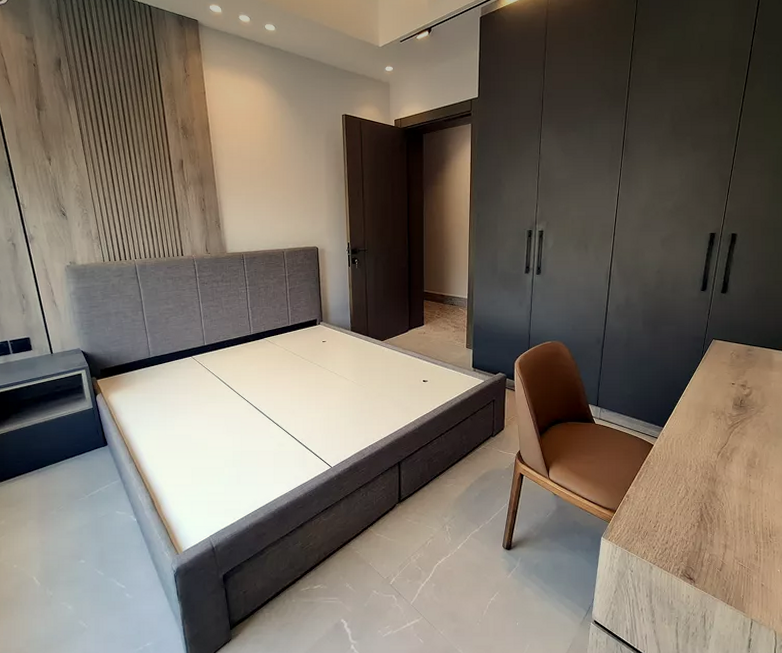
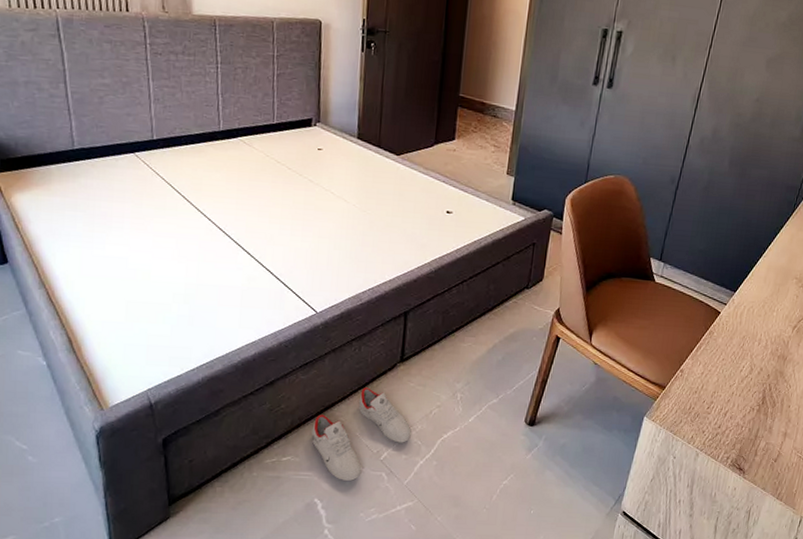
shoe: none [335,525,412,603] -> present [311,387,412,481]

